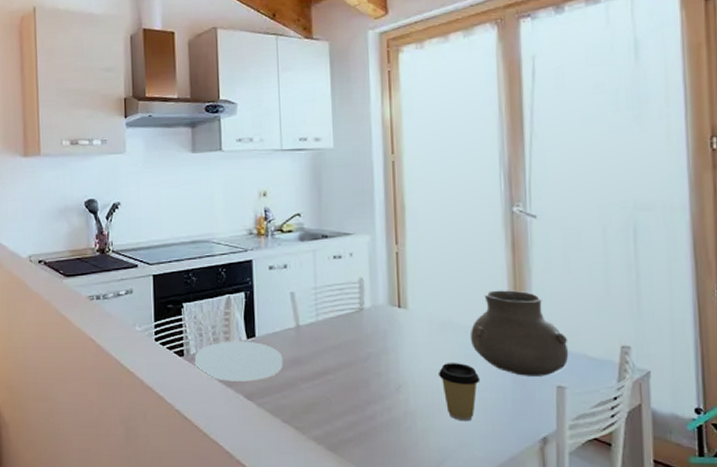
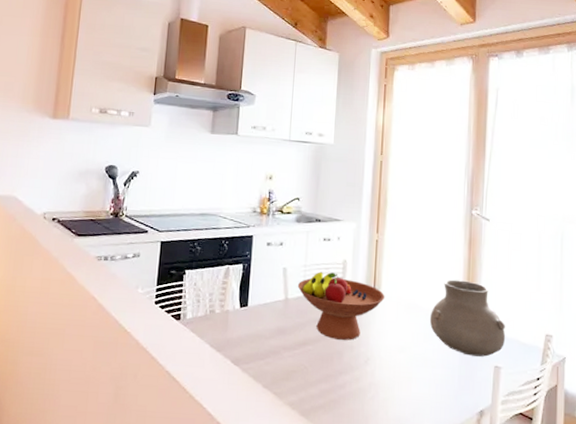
plate: present [194,341,282,382] -> none [189,308,269,348]
fruit bowl: none [308,293,413,367] -> present [297,271,385,340]
coffee cup: present [439,363,481,422] -> none [401,340,435,394]

